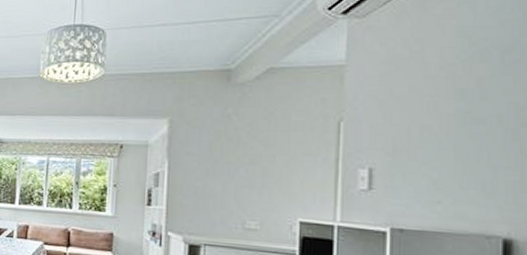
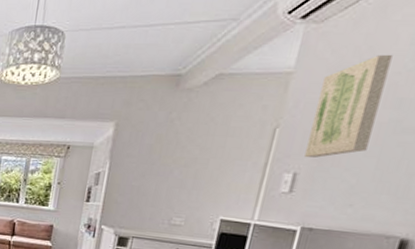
wall art: none [377,46,442,151] -> present [305,54,393,158]

